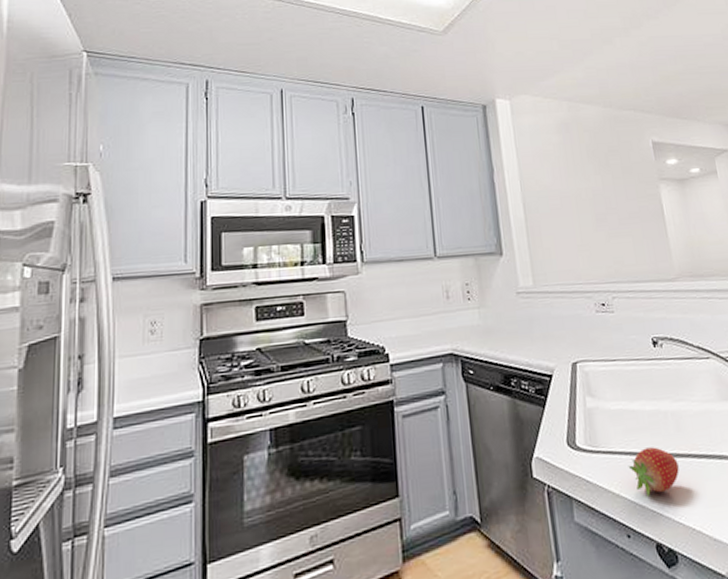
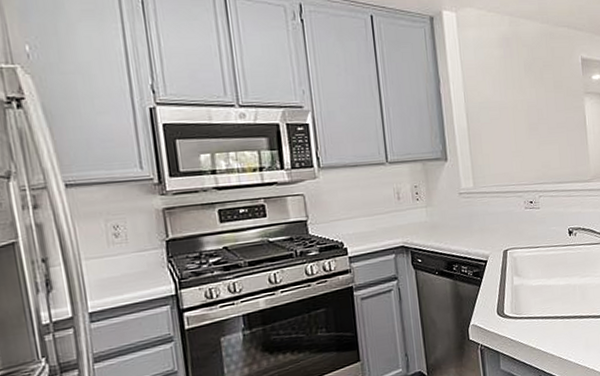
fruit: present [628,447,680,497] -> none [543,312,581,348]

